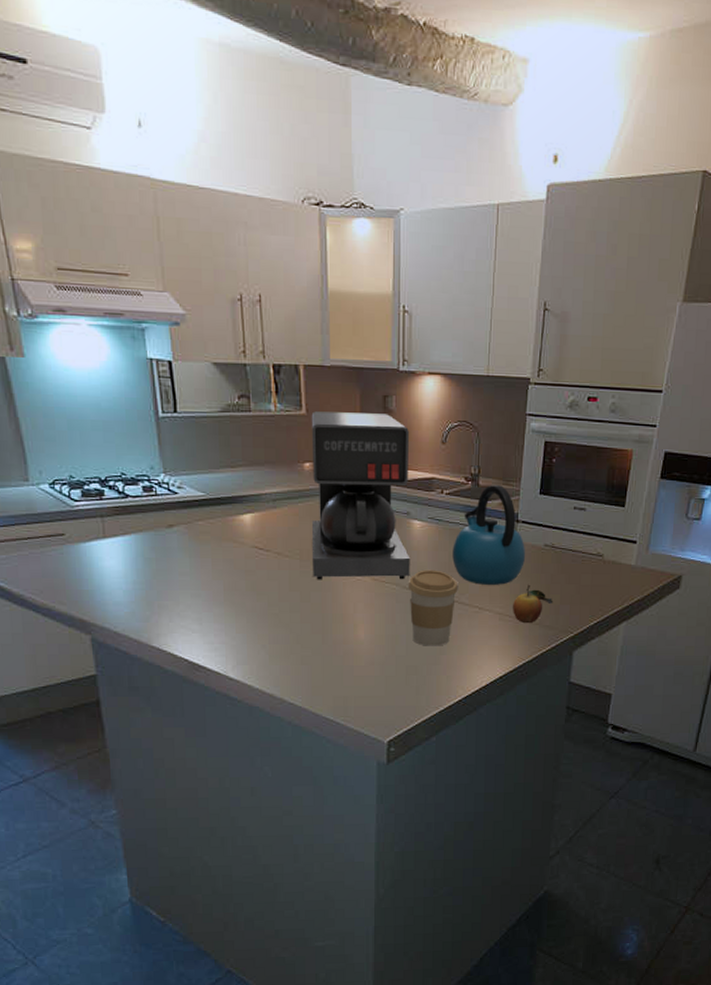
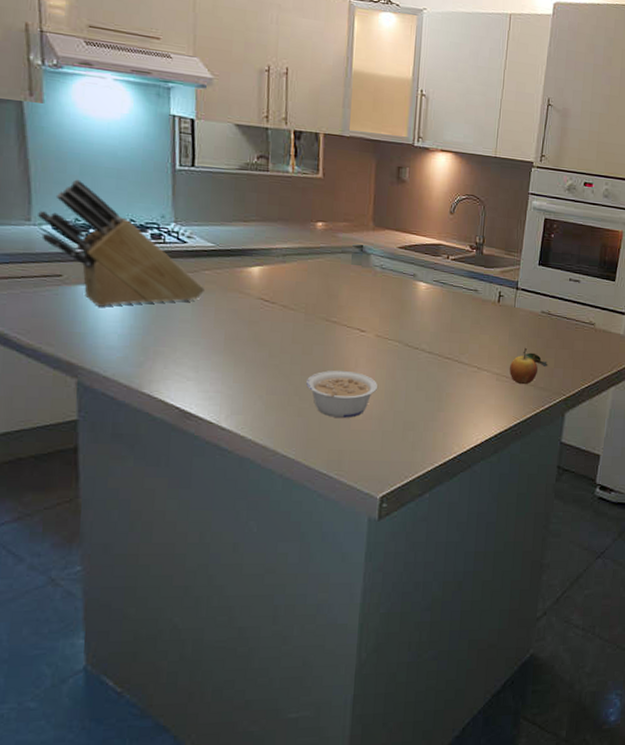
knife block: none [35,435,201,564] -> present [38,179,206,307]
legume: none [307,616,378,664] -> present [306,370,378,418]
coffee maker: present [311,411,410,580] -> none [317,176,421,338]
coffee cup: present [408,569,458,646] -> none [410,329,459,403]
kettle: present [452,485,526,585] -> none [454,254,524,347]

